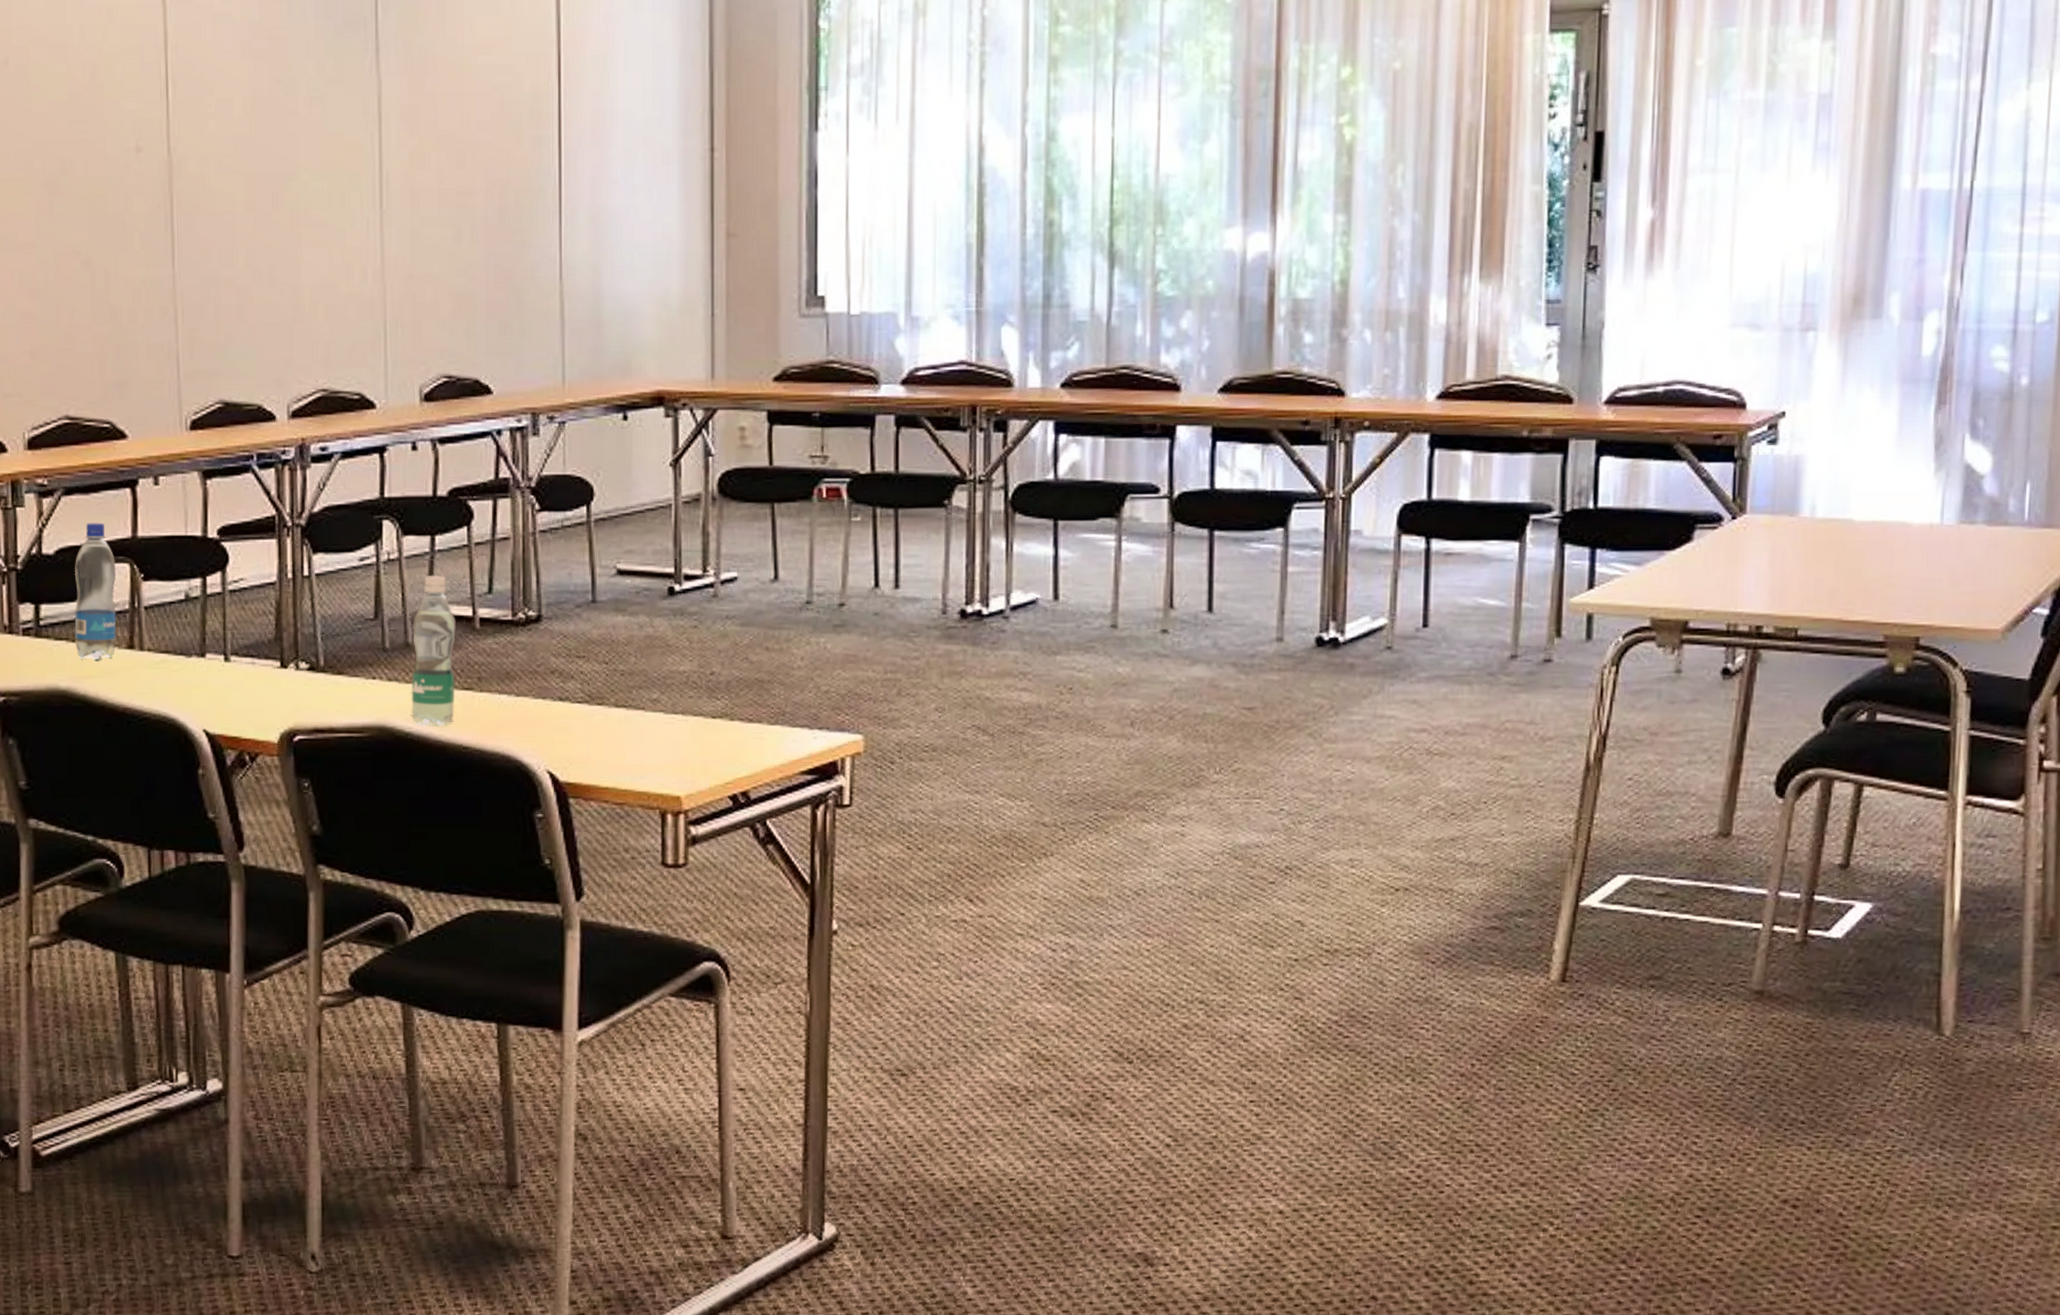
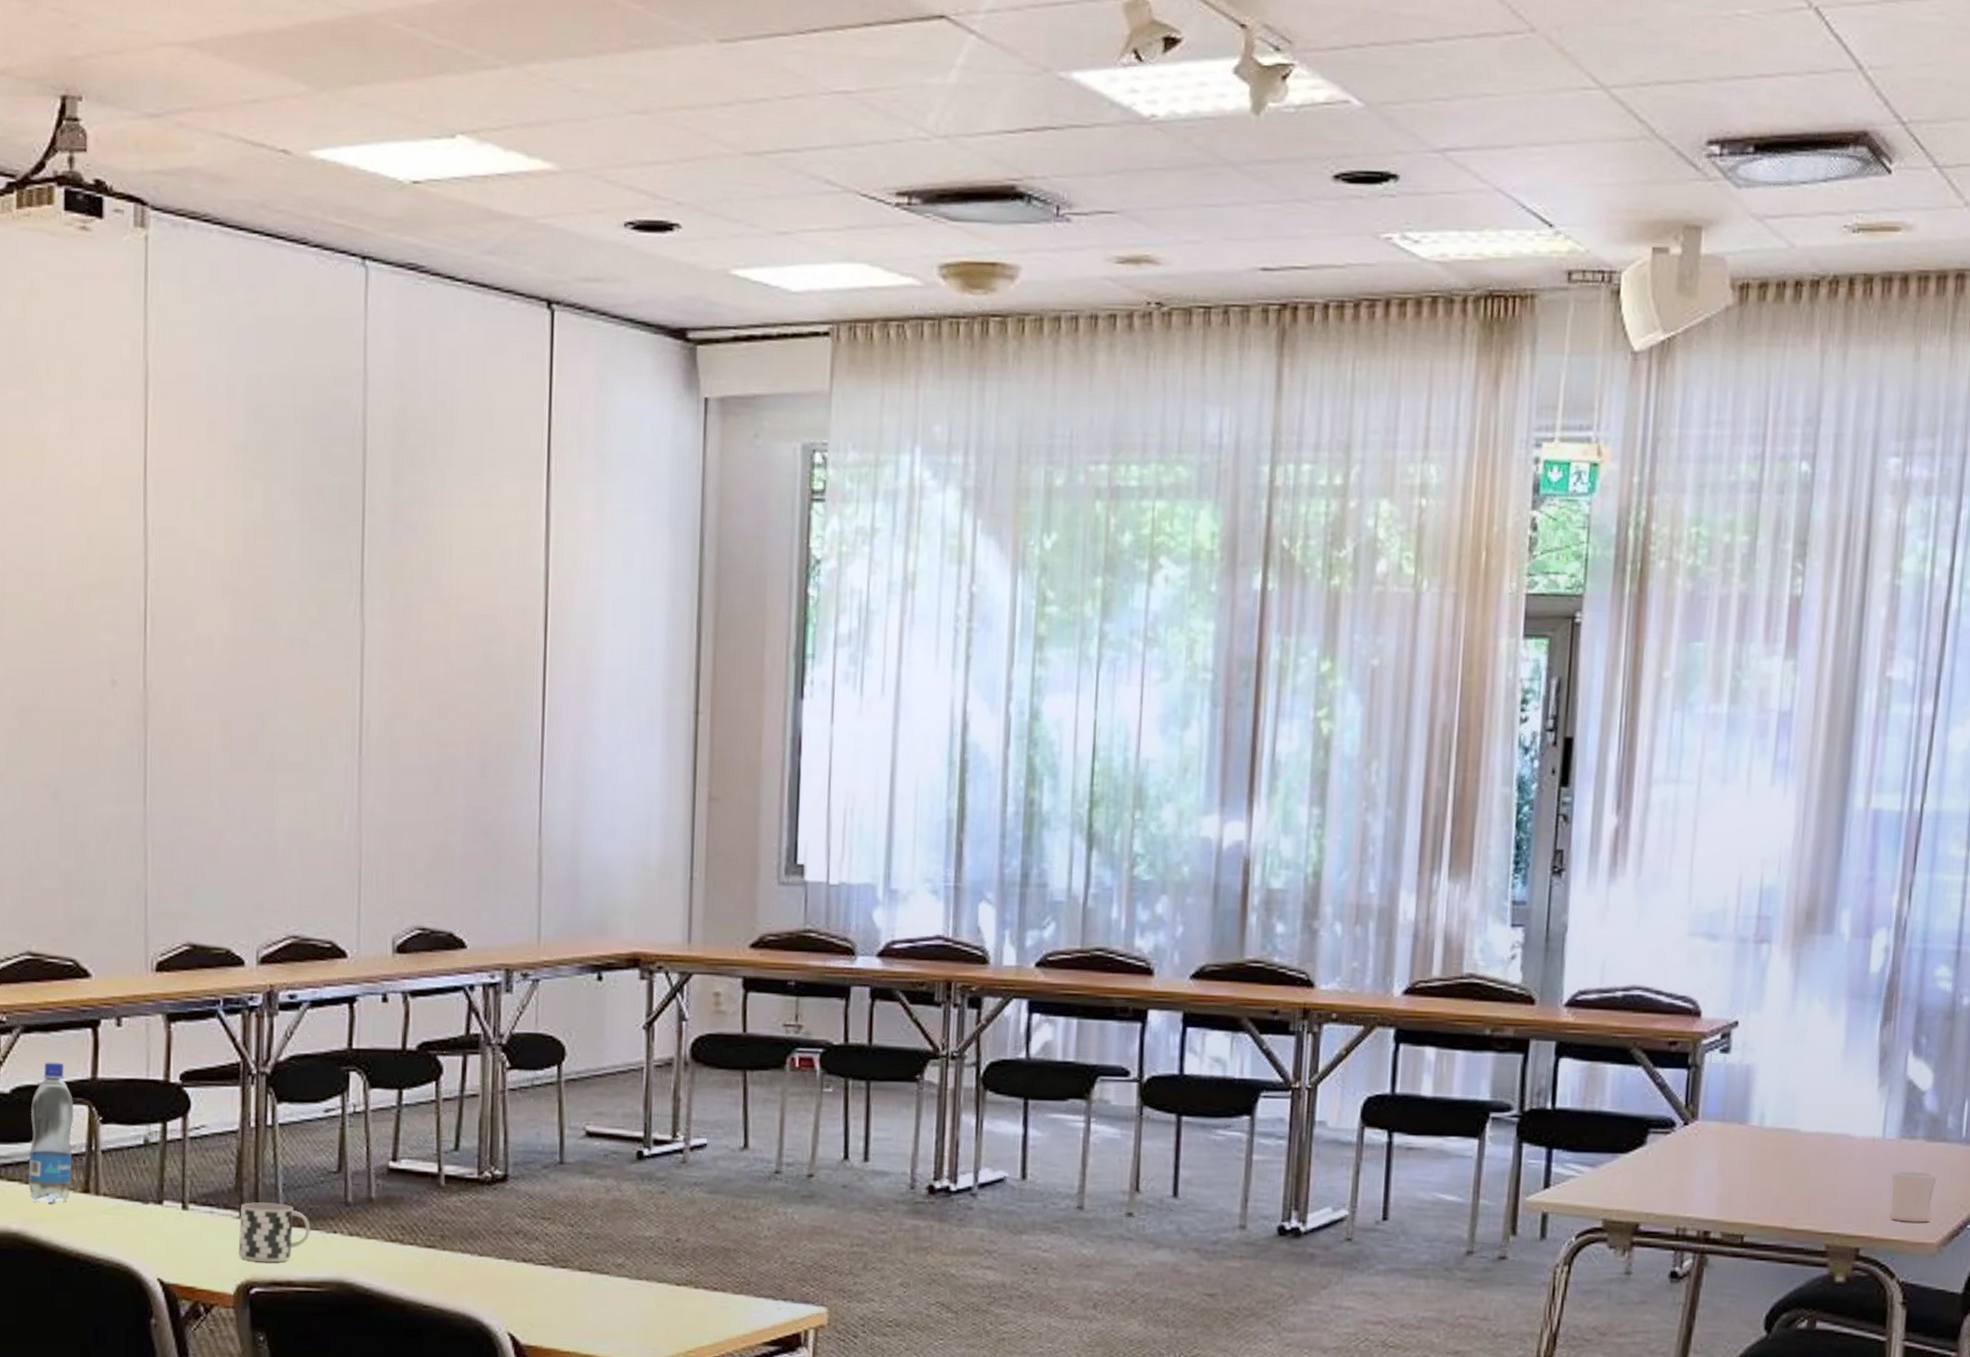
cup: none [280,652,350,710] -> present [238,1202,310,1263]
bottle: present [411,575,456,727] -> none [372,1129,420,1284]
mug: none [1950,557,1999,609] -> present [1889,1171,1937,1223]

